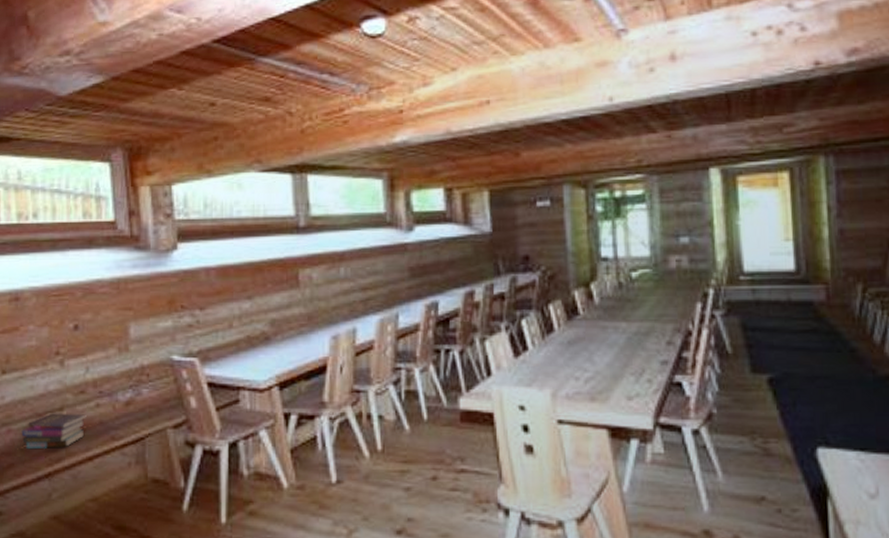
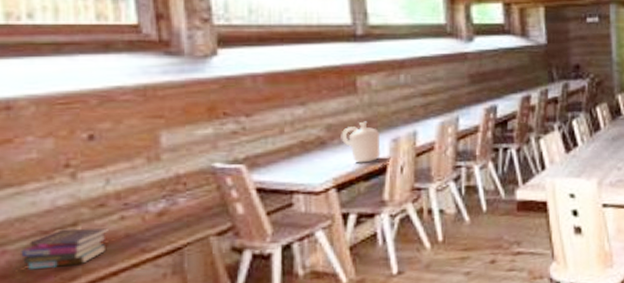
water jug: none [284,316,321,361] -> present [341,121,381,163]

